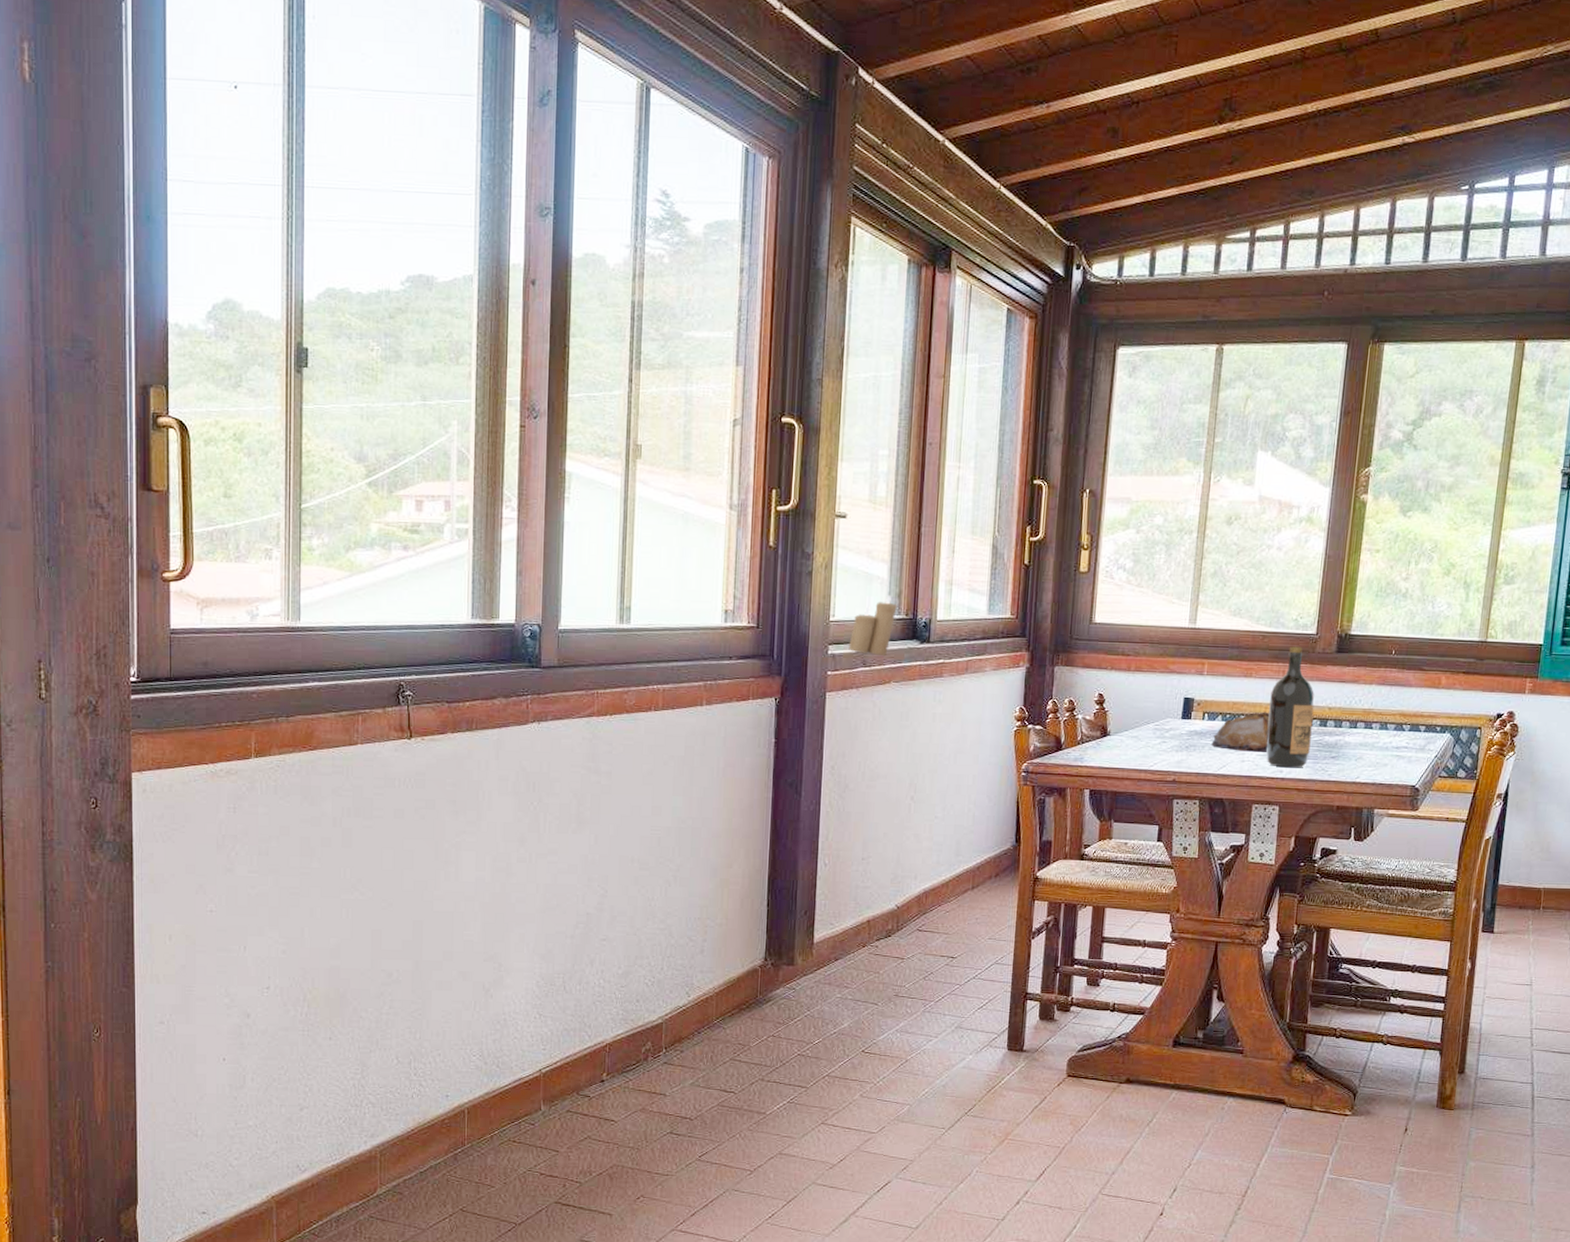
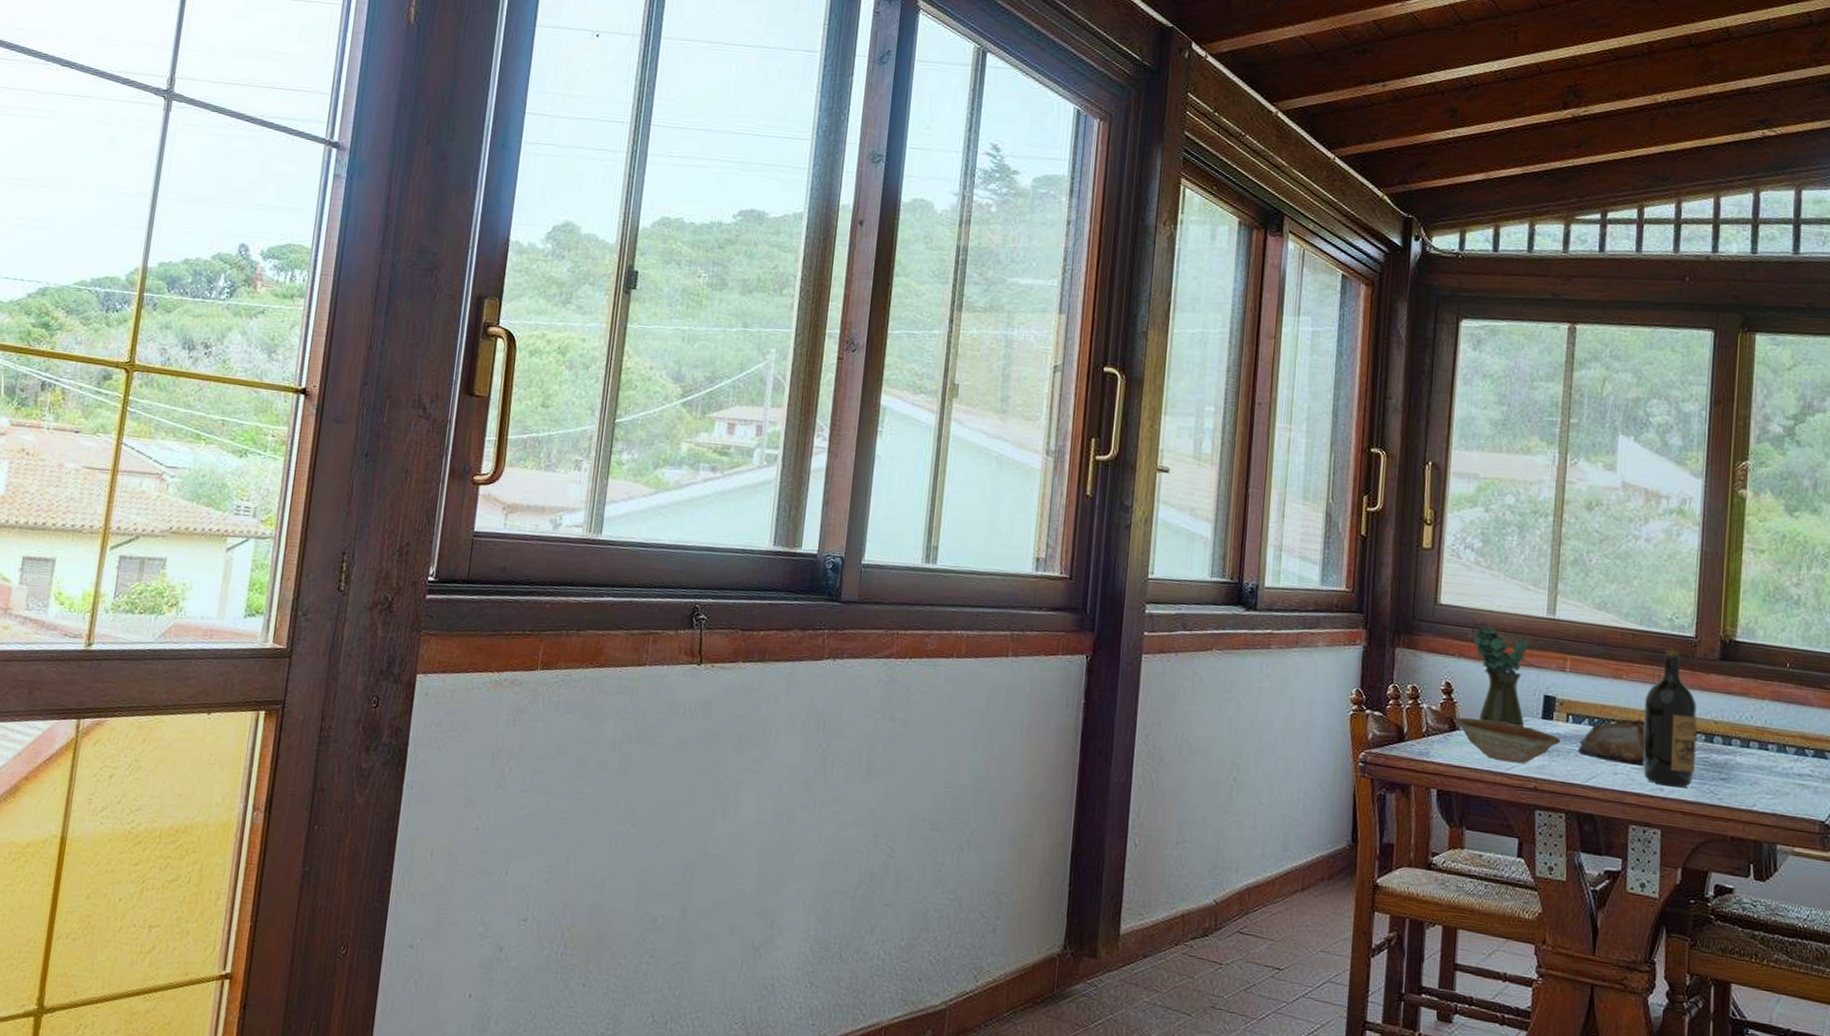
candle: present [848,595,897,657] -> none [1167,556,1222,621]
bowl: none [1104,723,1197,760] -> present [1453,717,1561,764]
vase: none [1122,634,1172,729] -> present [1471,619,1529,728]

